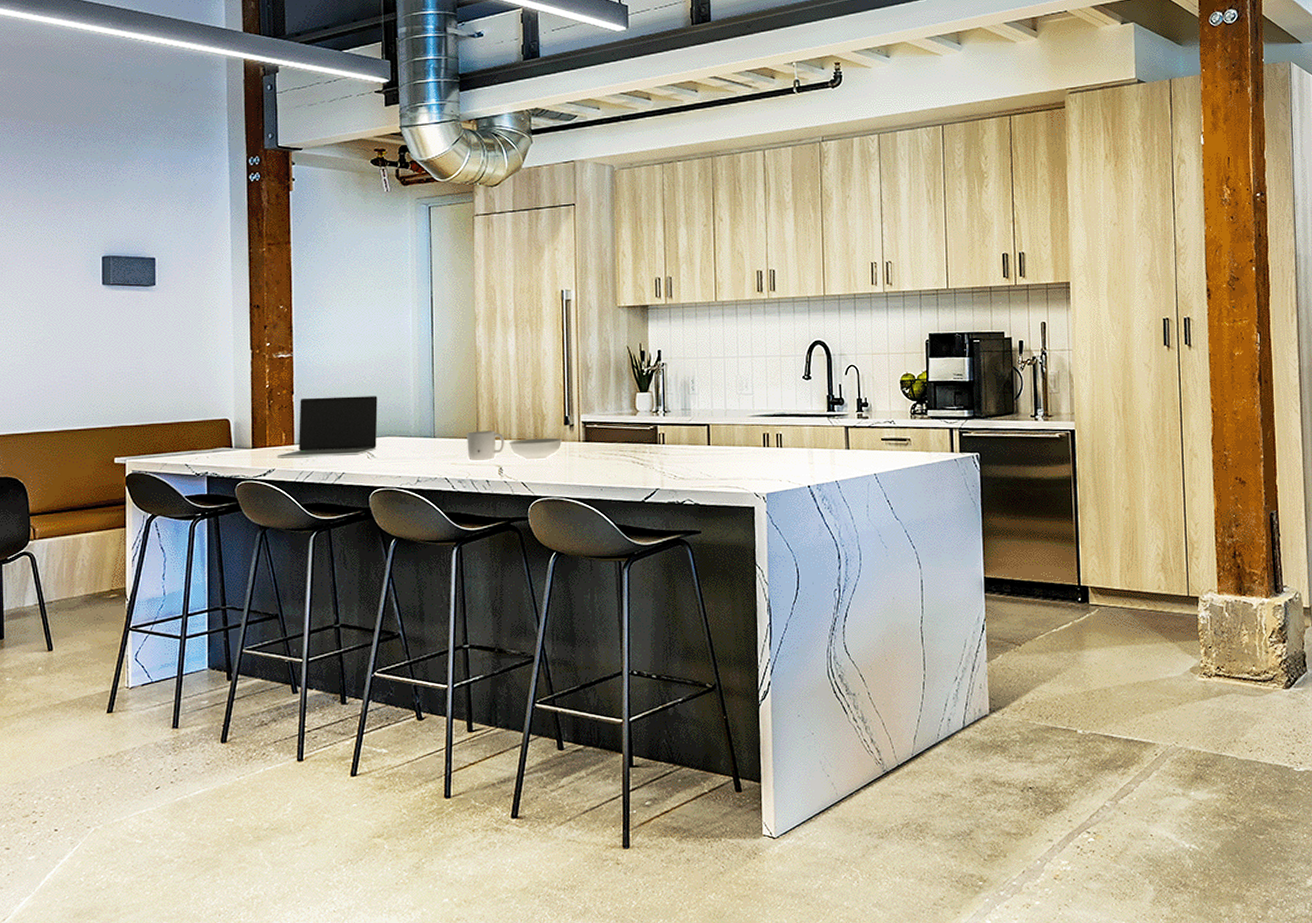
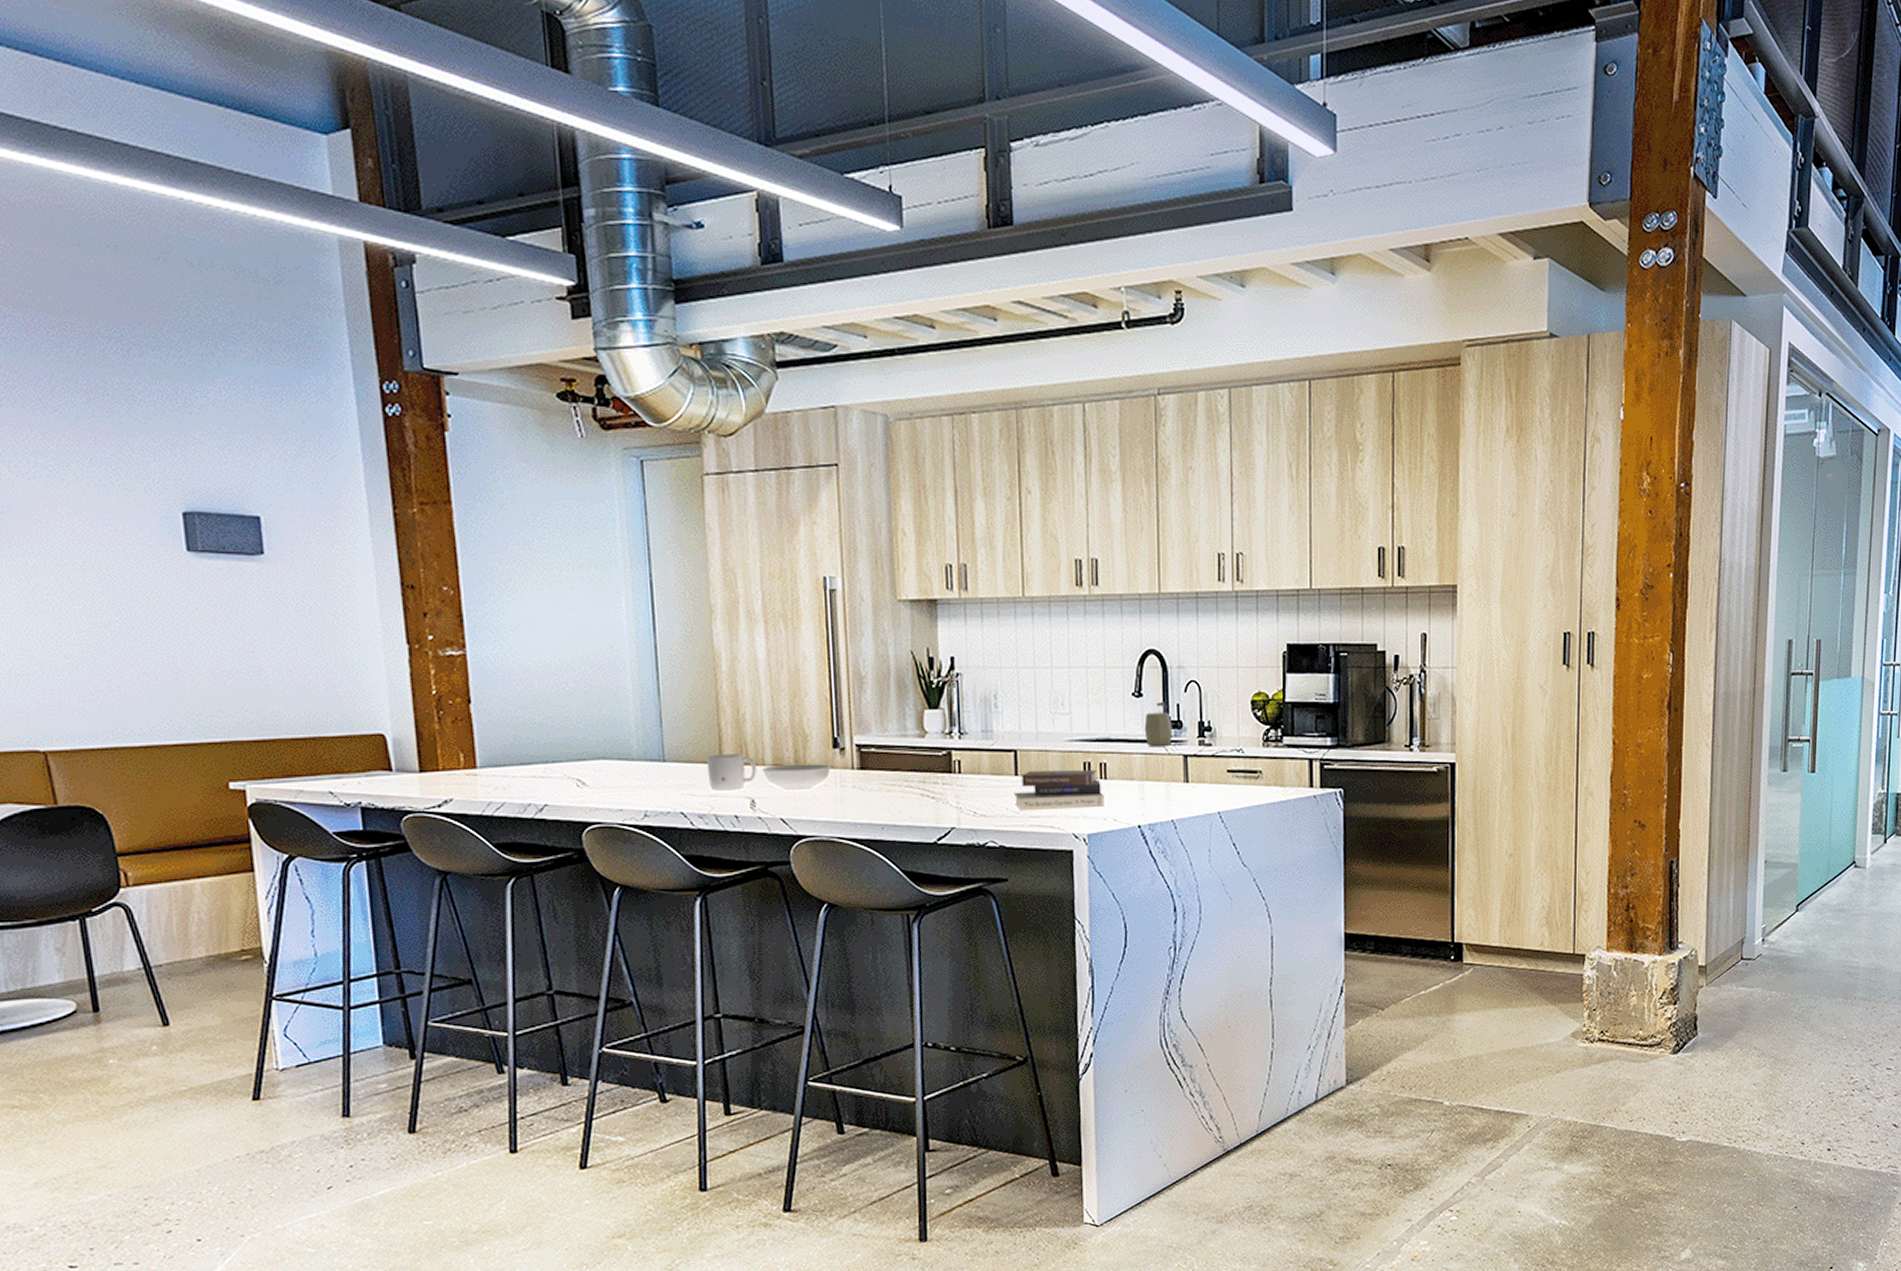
laptop: present [276,396,378,459] -> none [454,707,589,786]
books: none [706,440,780,475] -> present [1013,770,1105,811]
soap dispenser: none [813,383,836,420] -> present [1144,701,1173,747]

